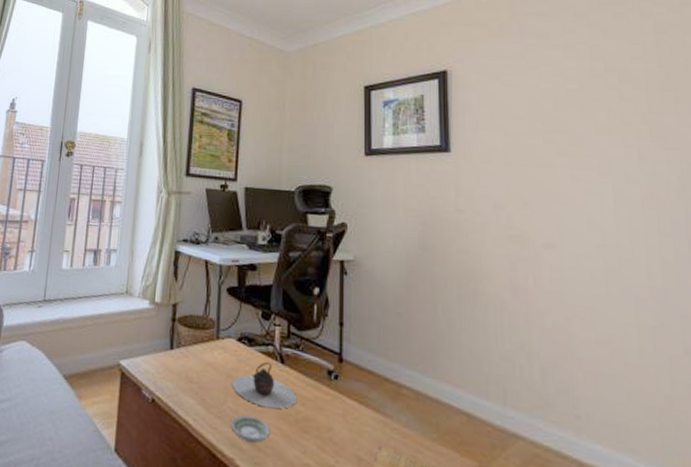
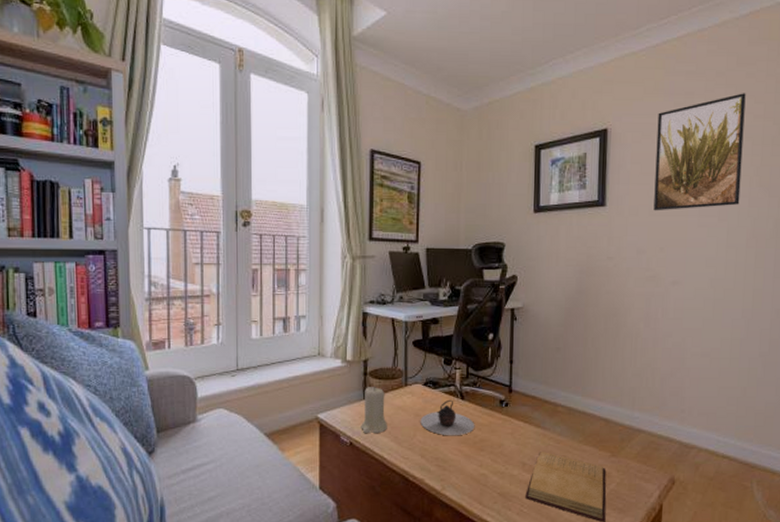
candle: none [165,335,195,392] -> present [361,387,387,434]
saucer: present [230,414,271,443] -> none [420,444,453,464]
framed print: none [507,34,626,160] -> present [653,93,746,211]

